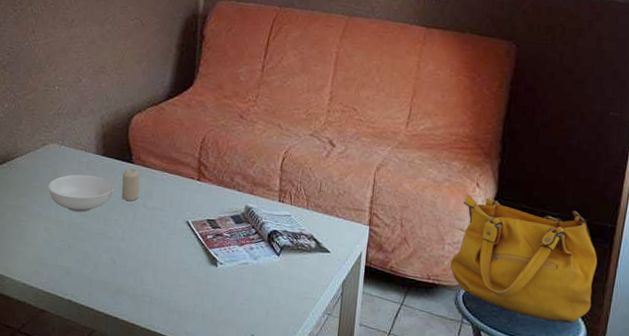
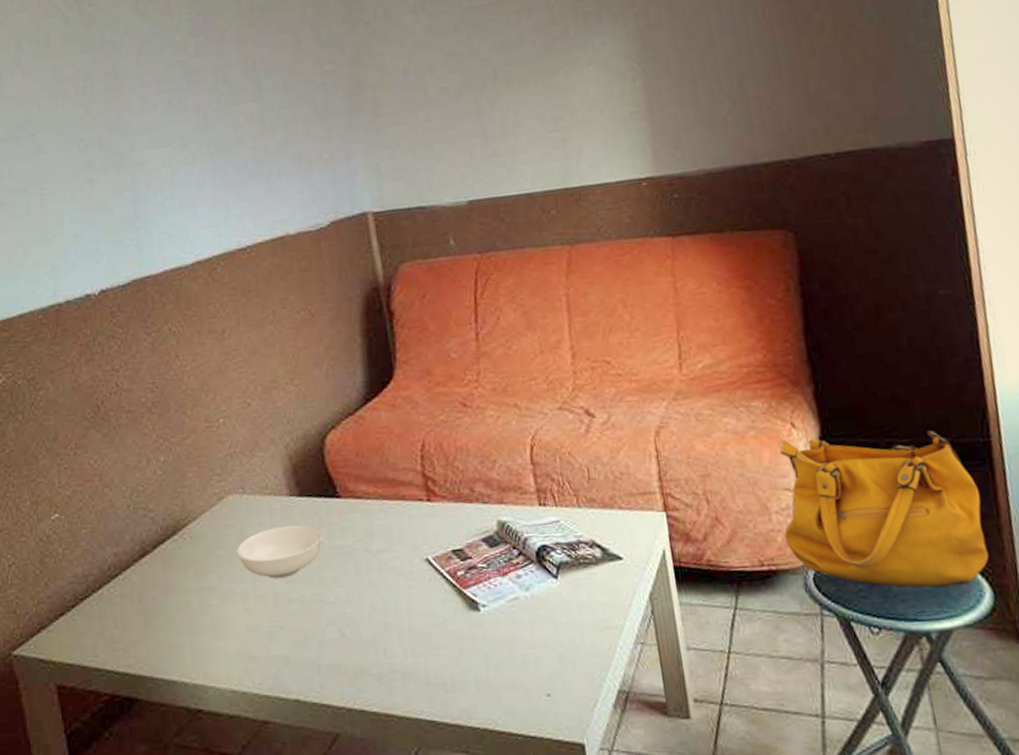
candle: present [121,168,140,201] -> none [329,504,356,549]

